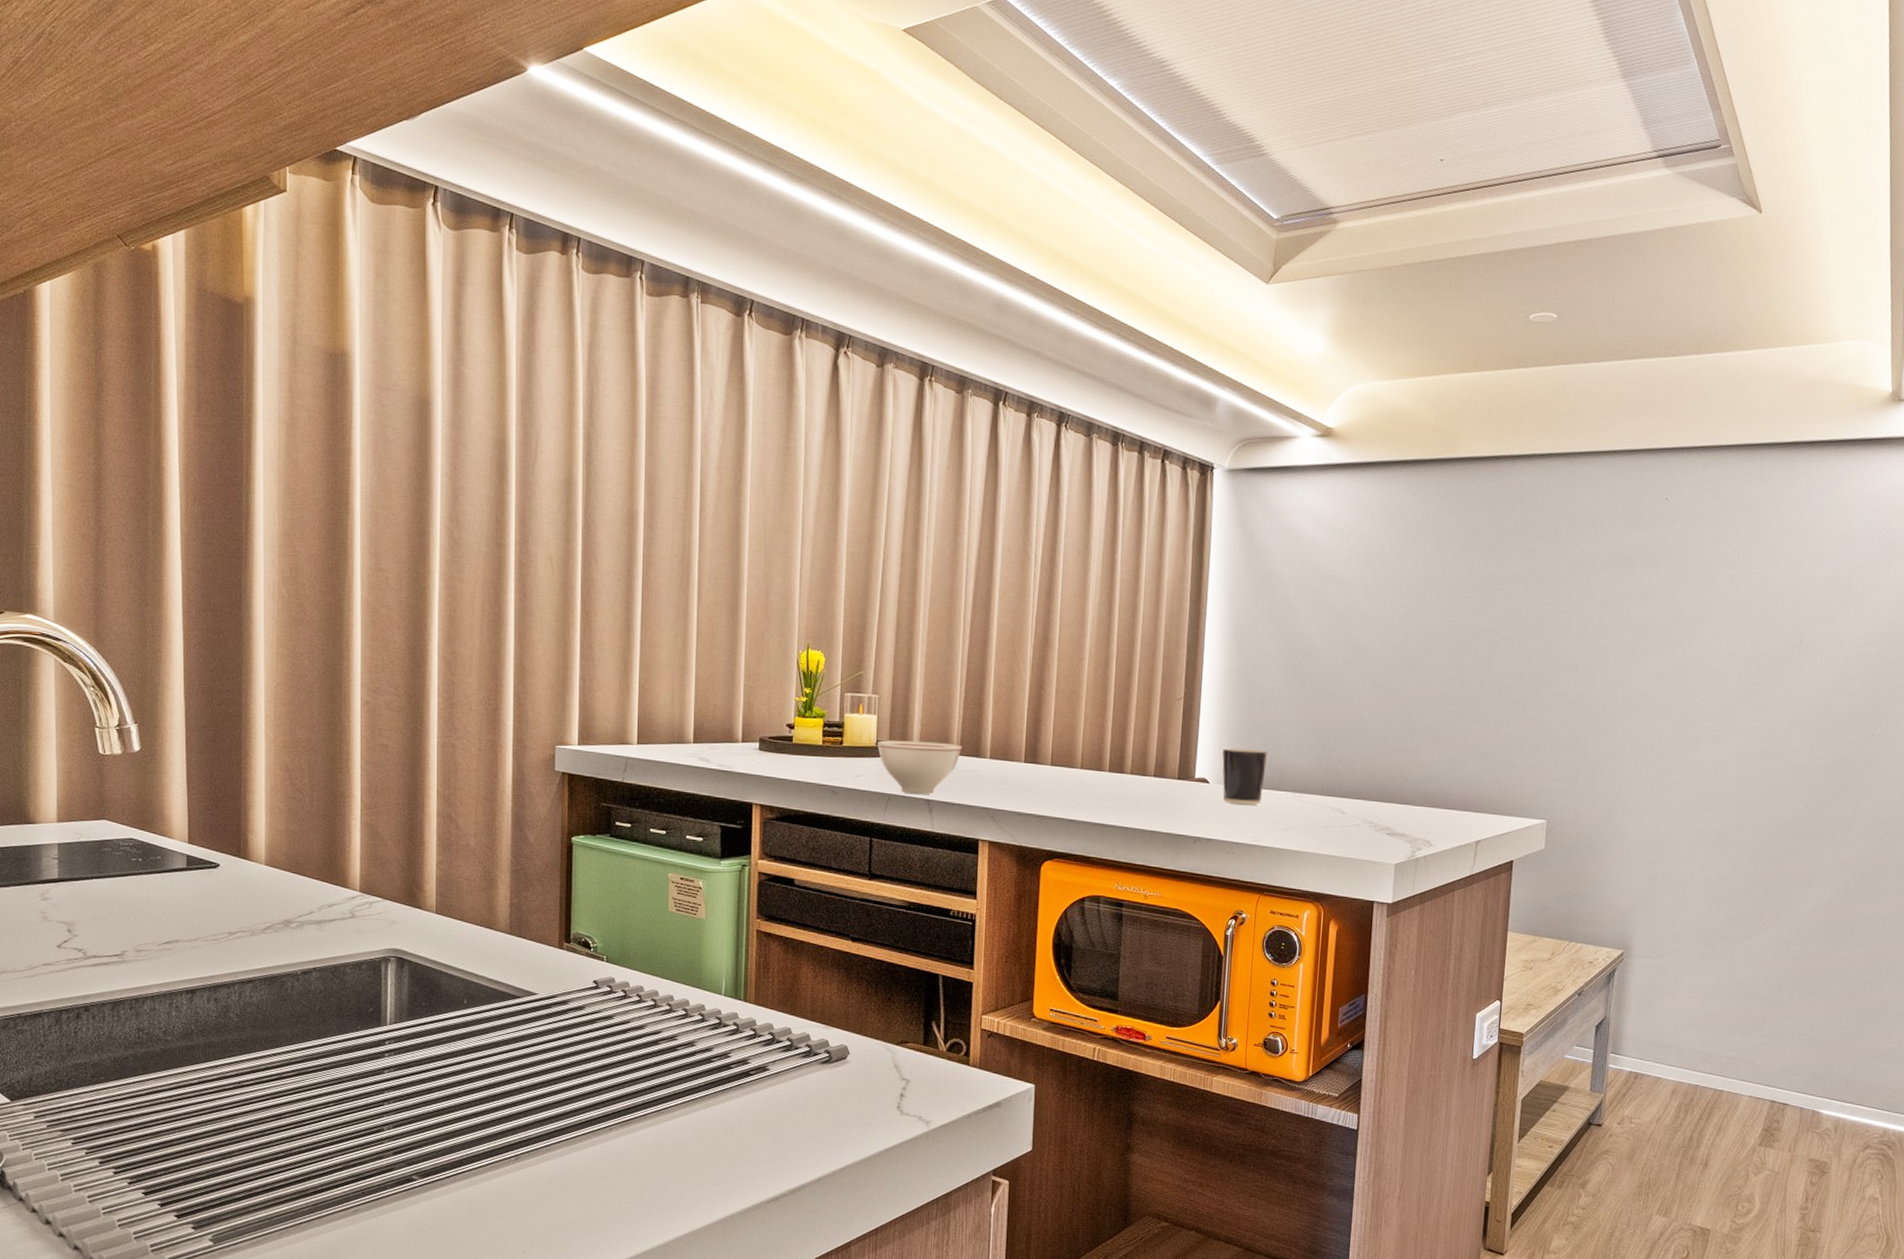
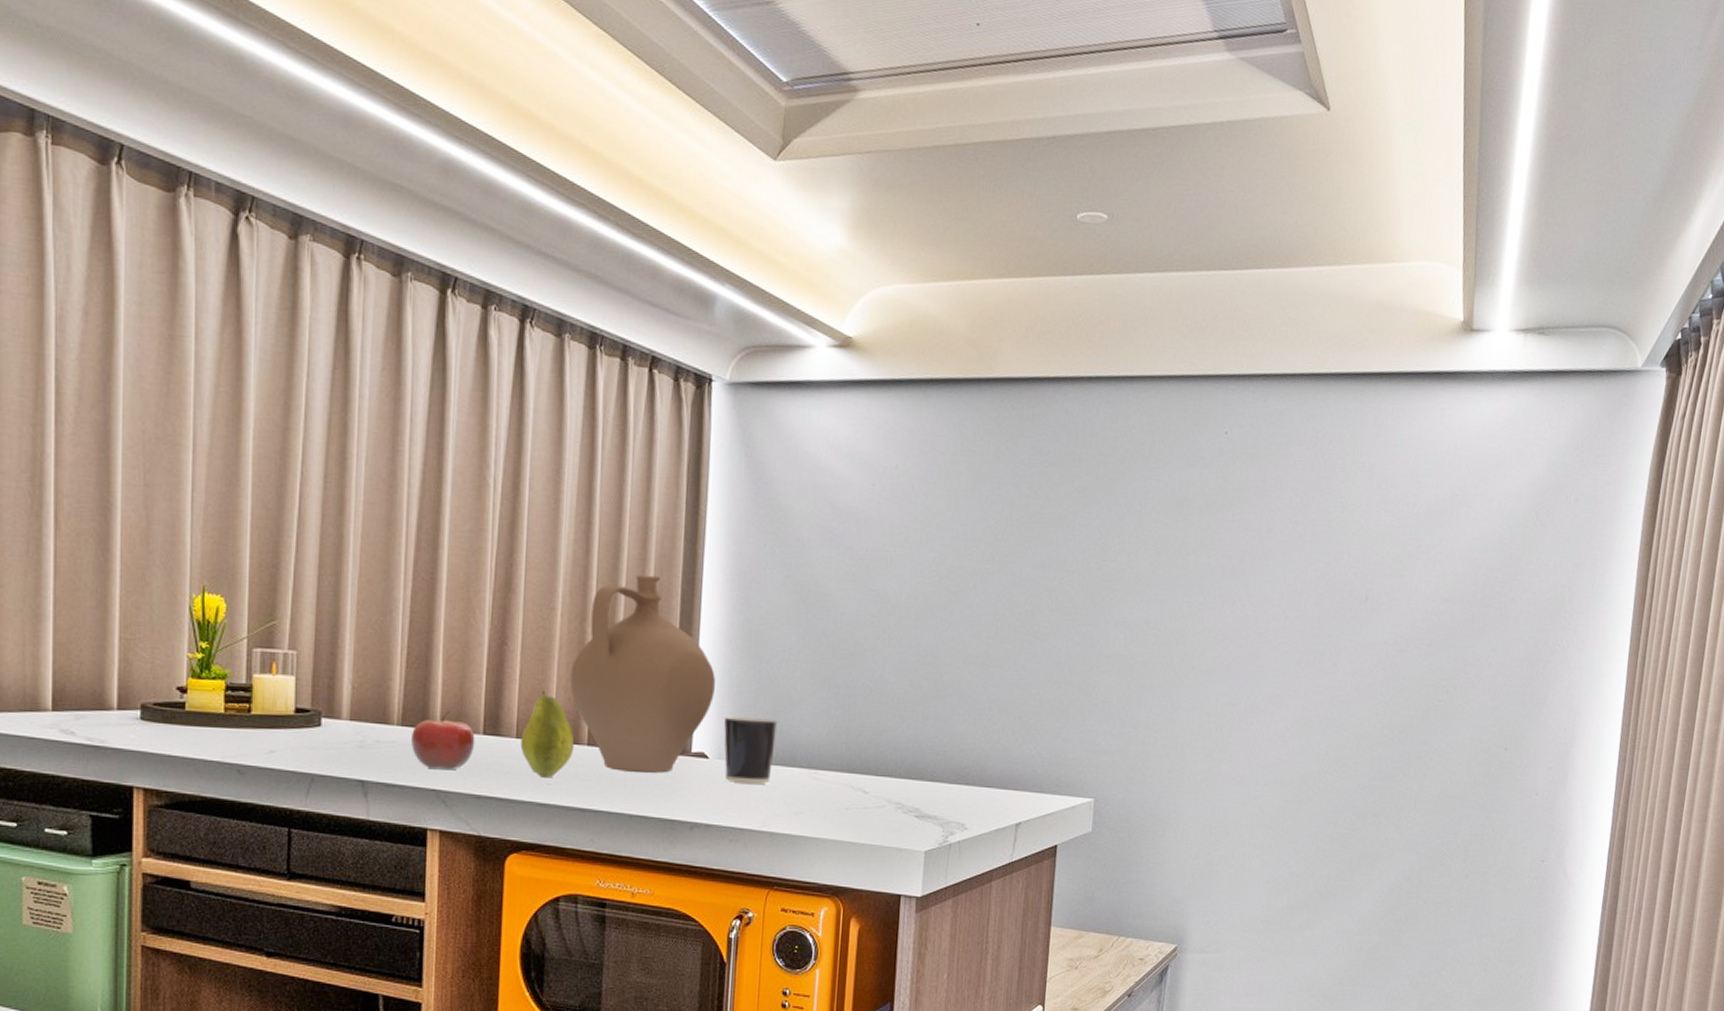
bowl: present [876,740,962,794] -> none [295,707,405,774]
fruit: none [966,743,1018,792] -> present [410,710,475,770]
fruit: none [1054,727,1098,799] -> present [520,691,575,778]
ceramic jug: none [1095,630,1215,795] -> present [570,575,715,773]

